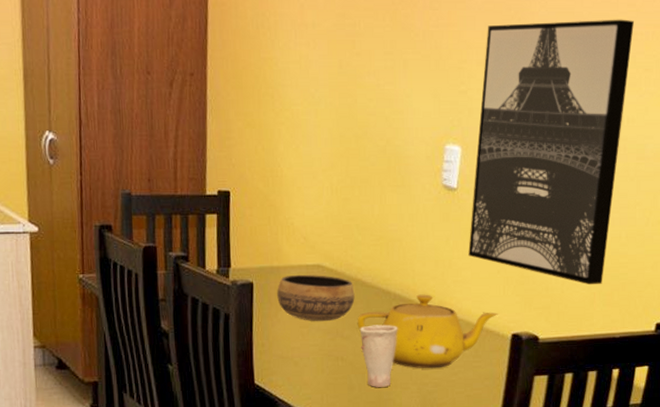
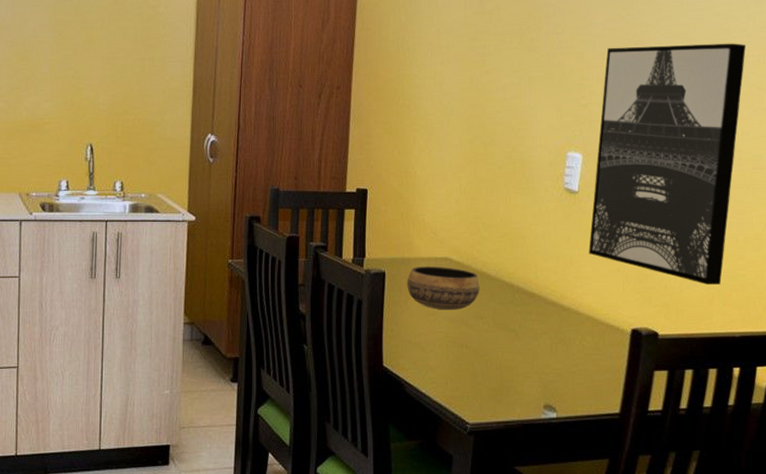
teapot: present [357,294,498,369] -> none [481,288,618,359]
cup: present [359,324,398,387] -> none [483,315,521,375]

